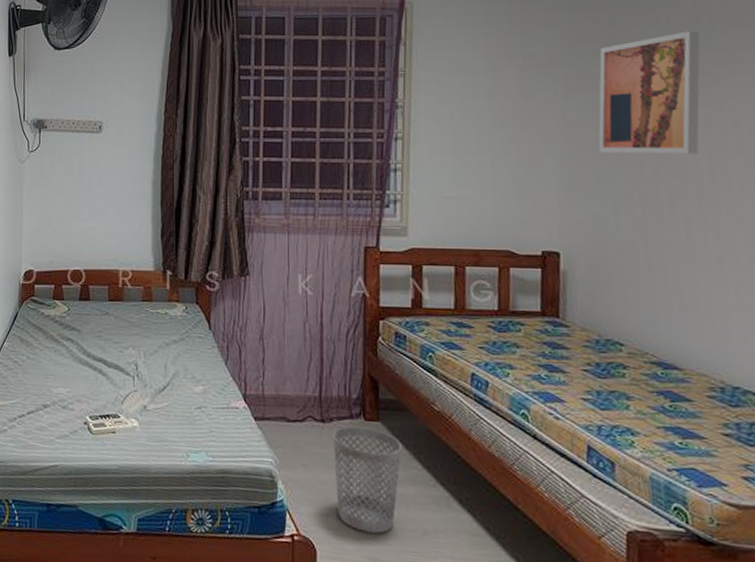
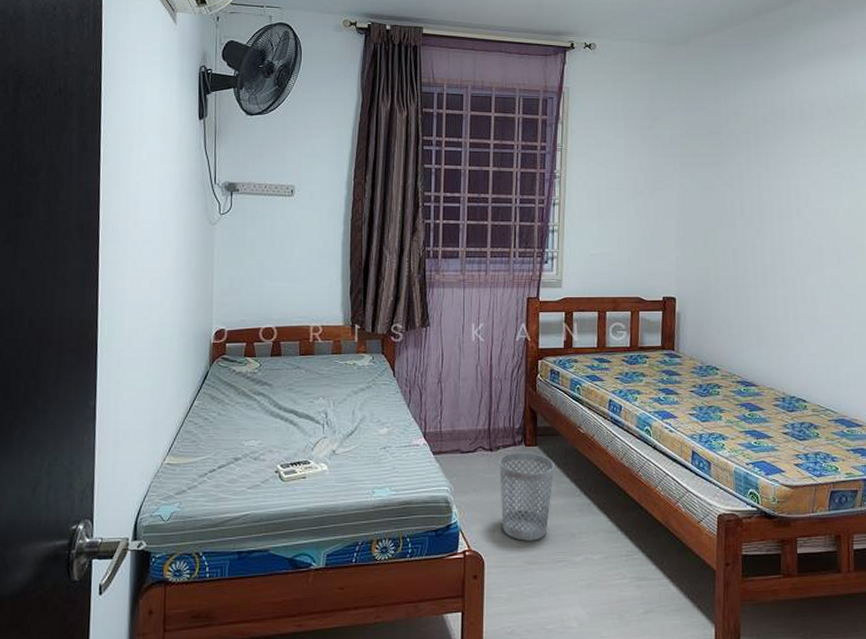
wall art: present [598,30,700,154] -> none [704,122,776,218]

